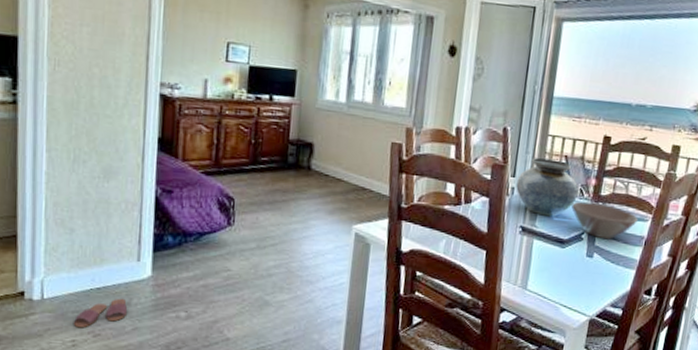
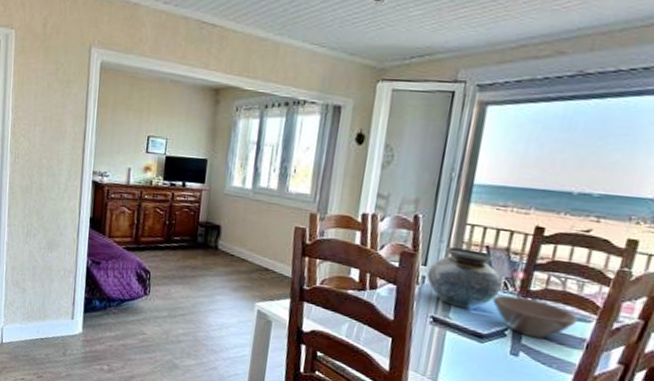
slippers: present [74,298,128,328] -> none [24,348,63,370]

